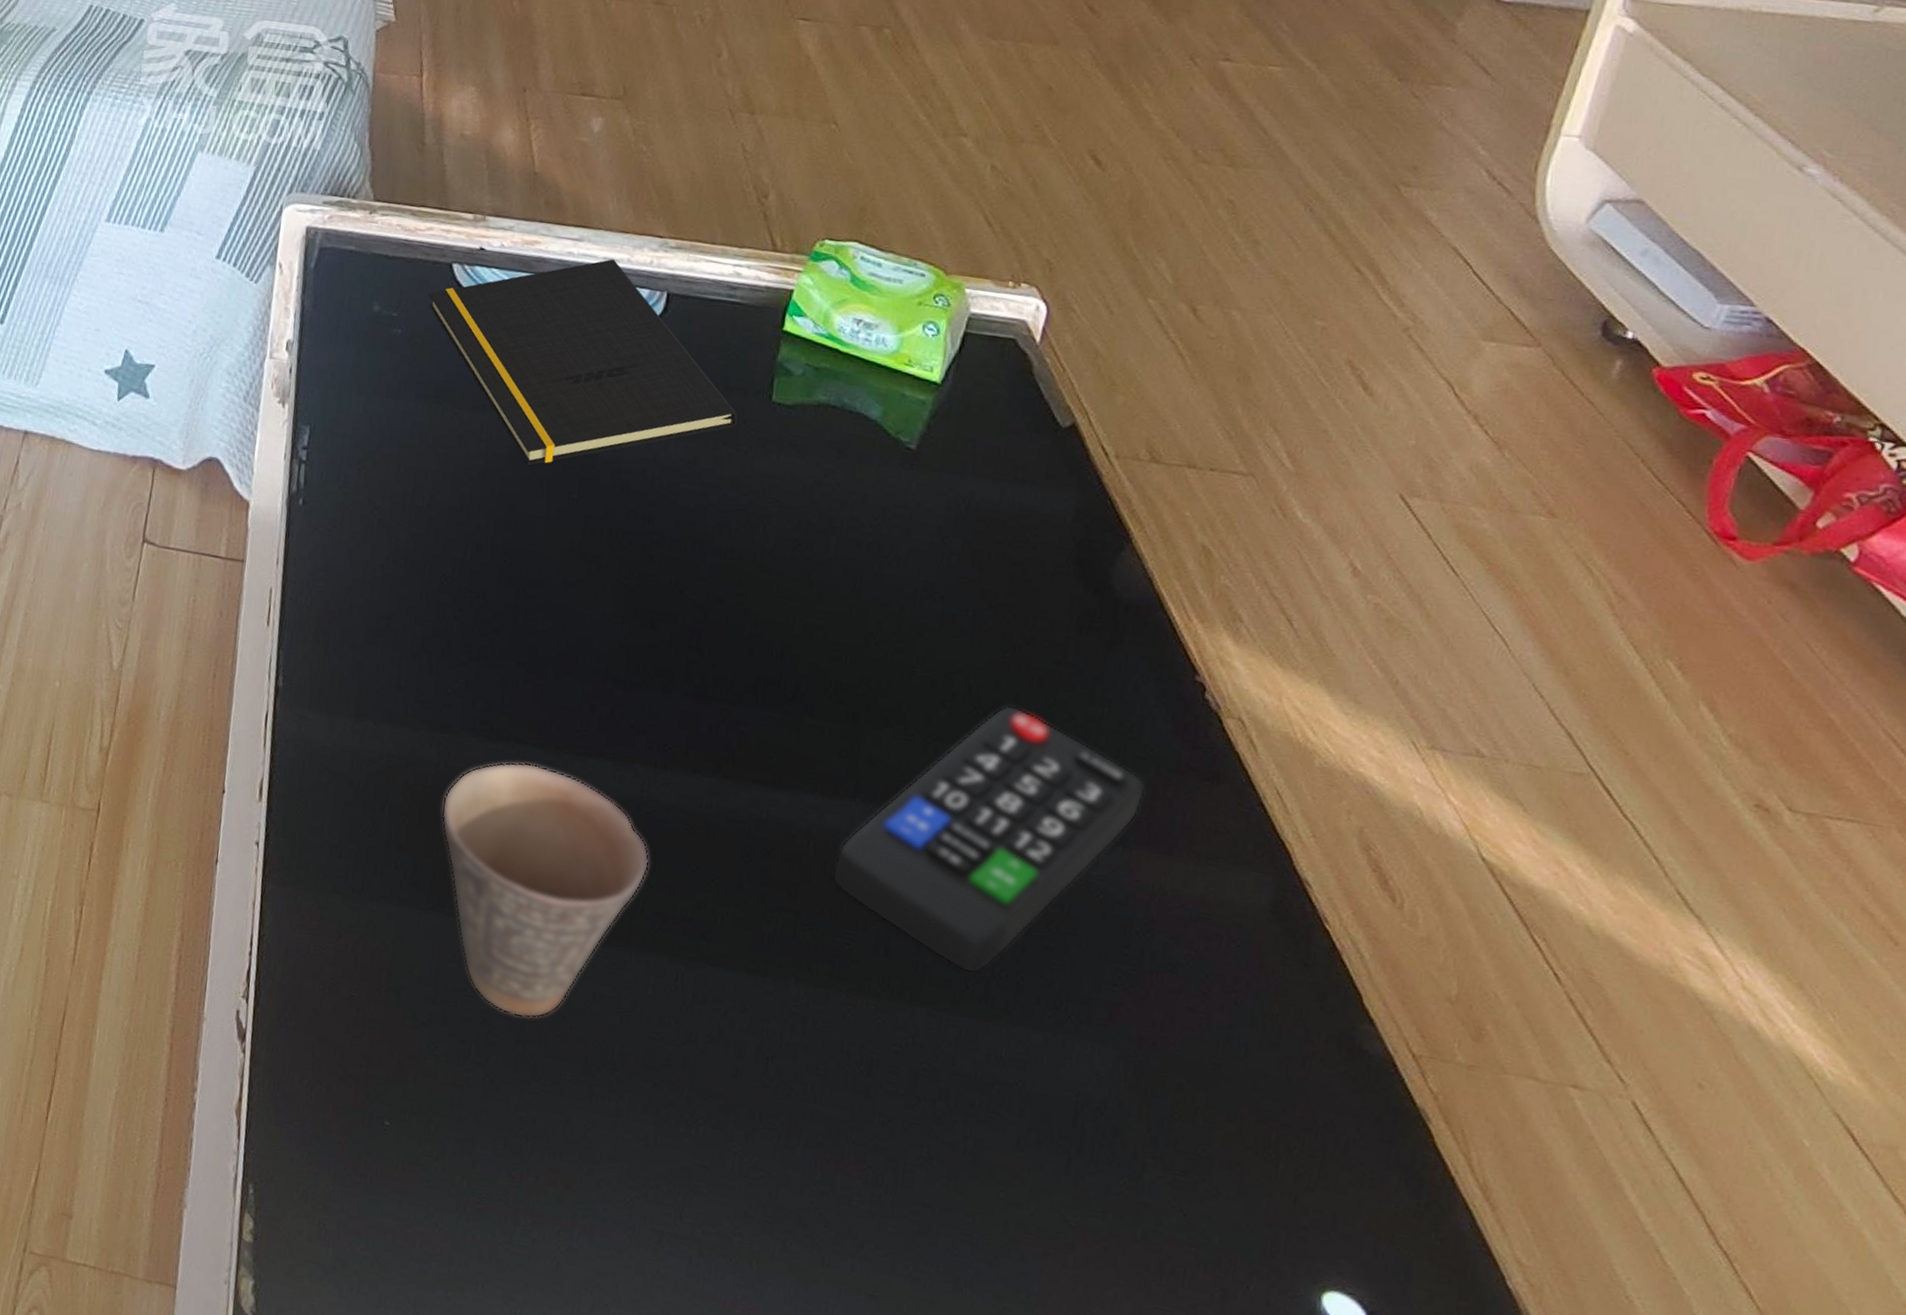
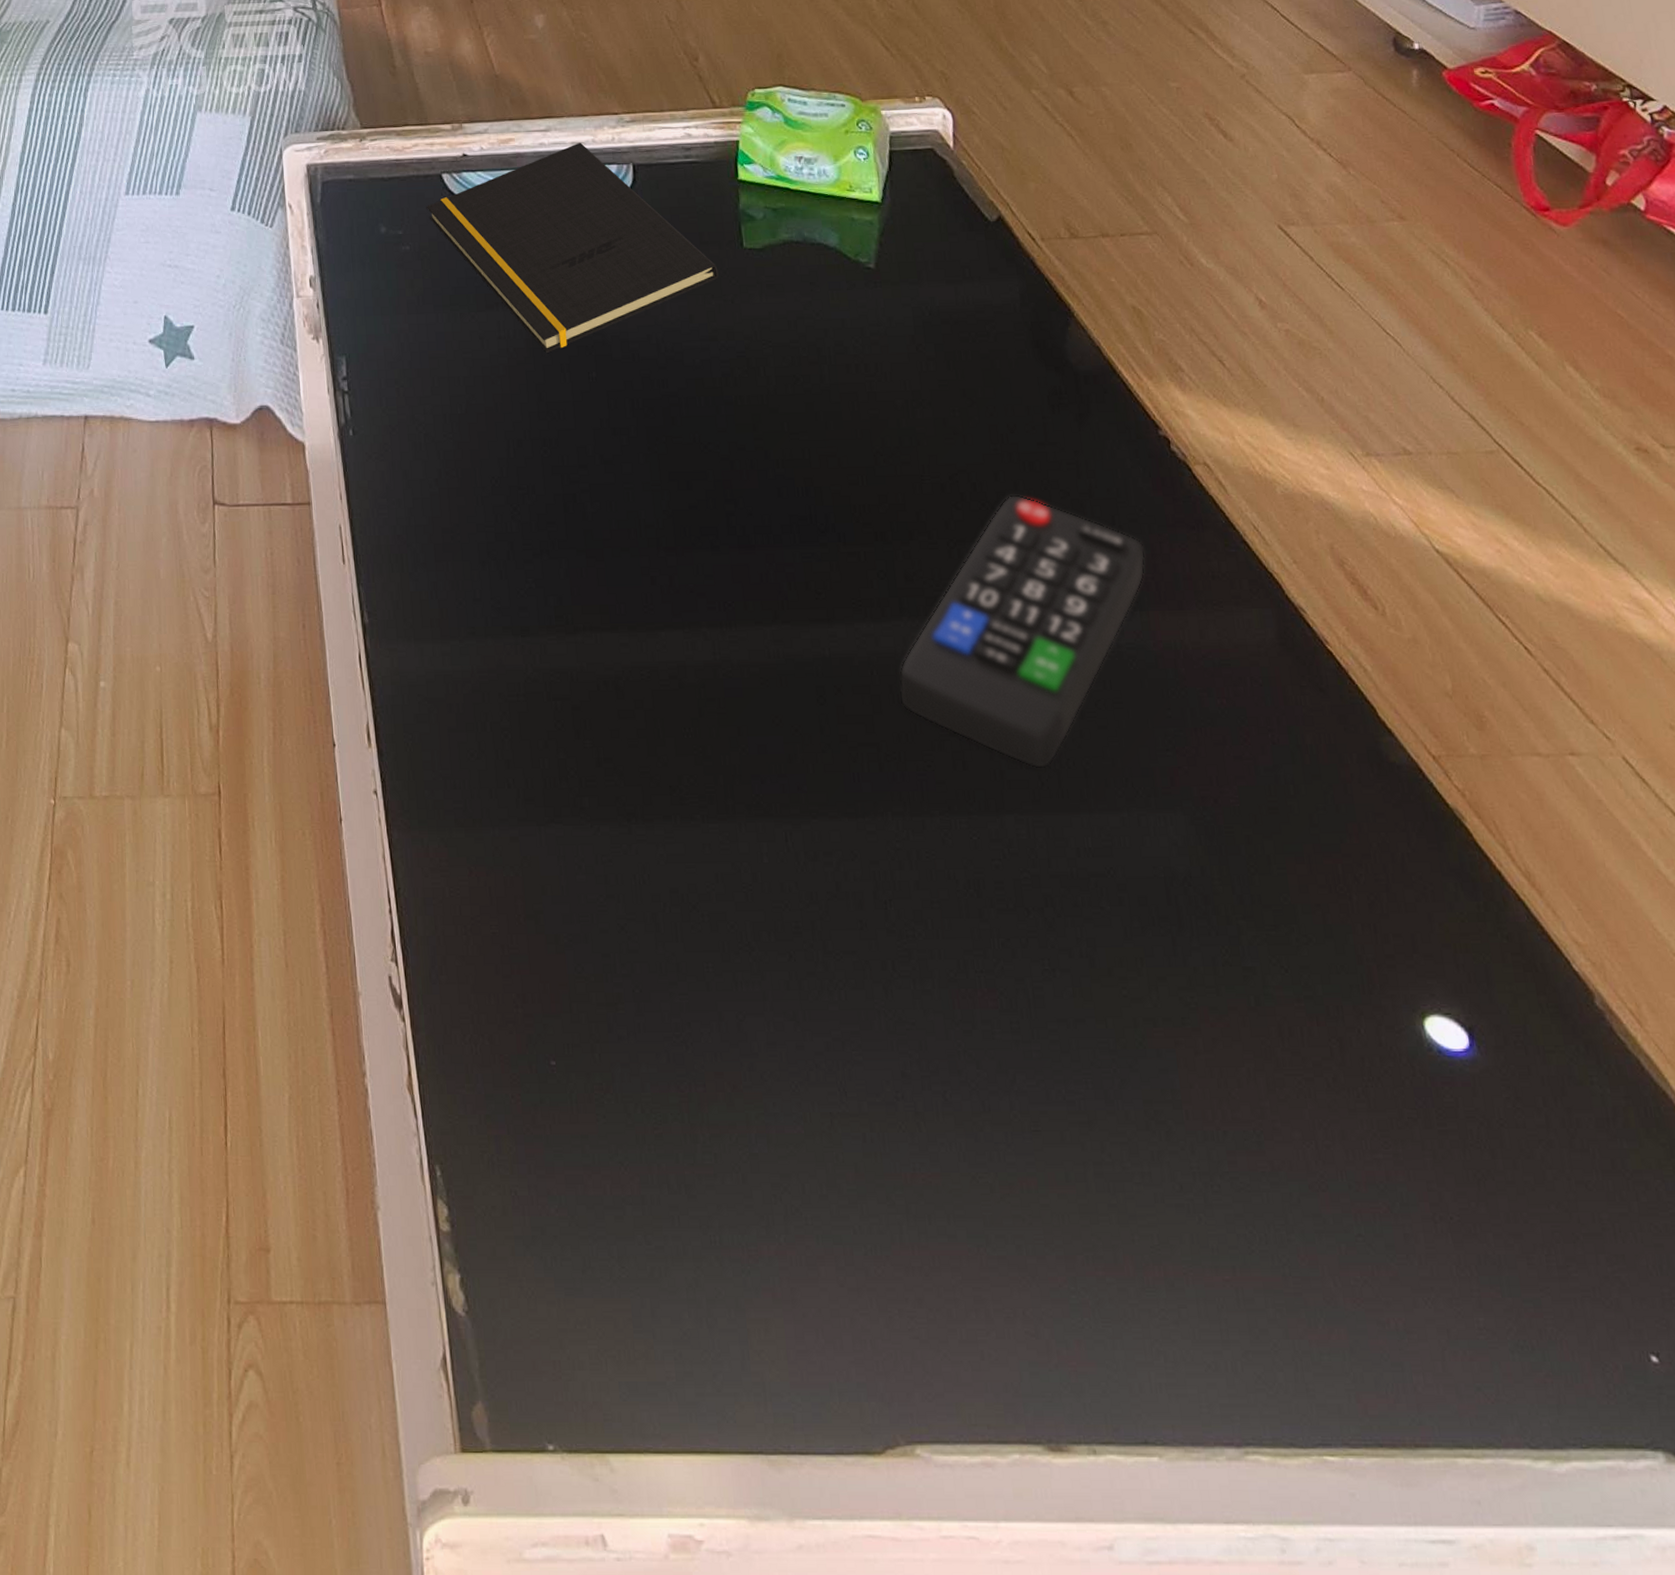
cup: present [441,762,650,1019] -> none [538,649,737,917]

